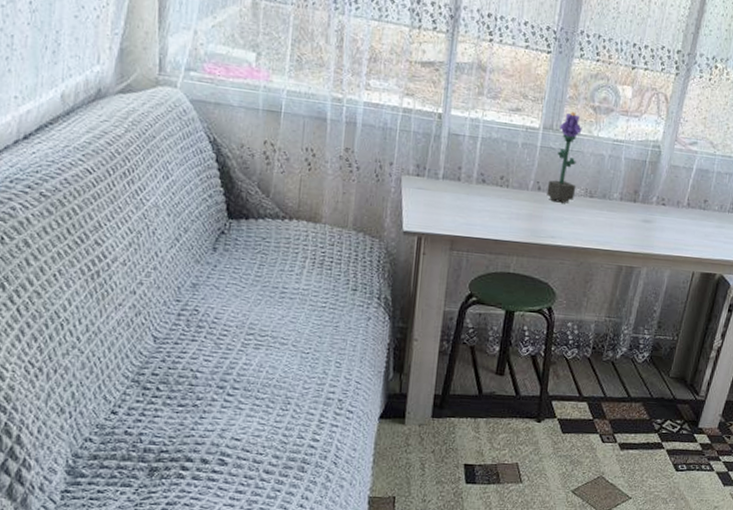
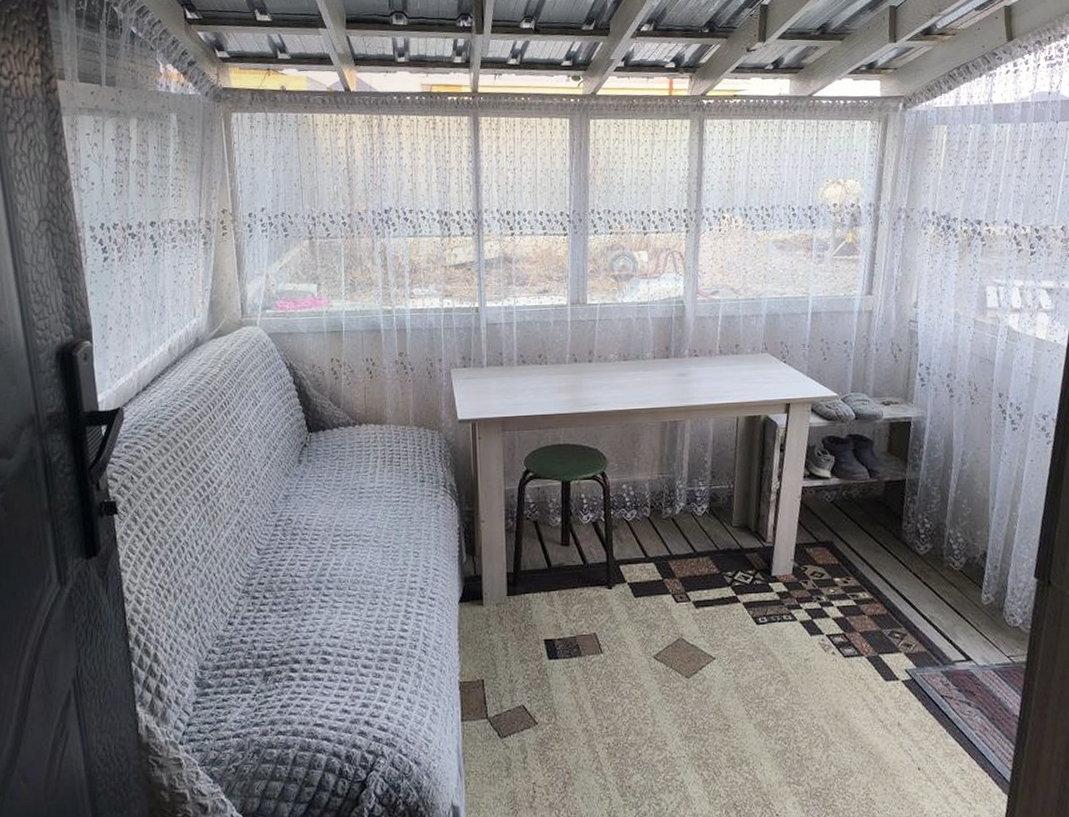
potted flower: present [546,111,582,204] -> none [583,284,610,371]

